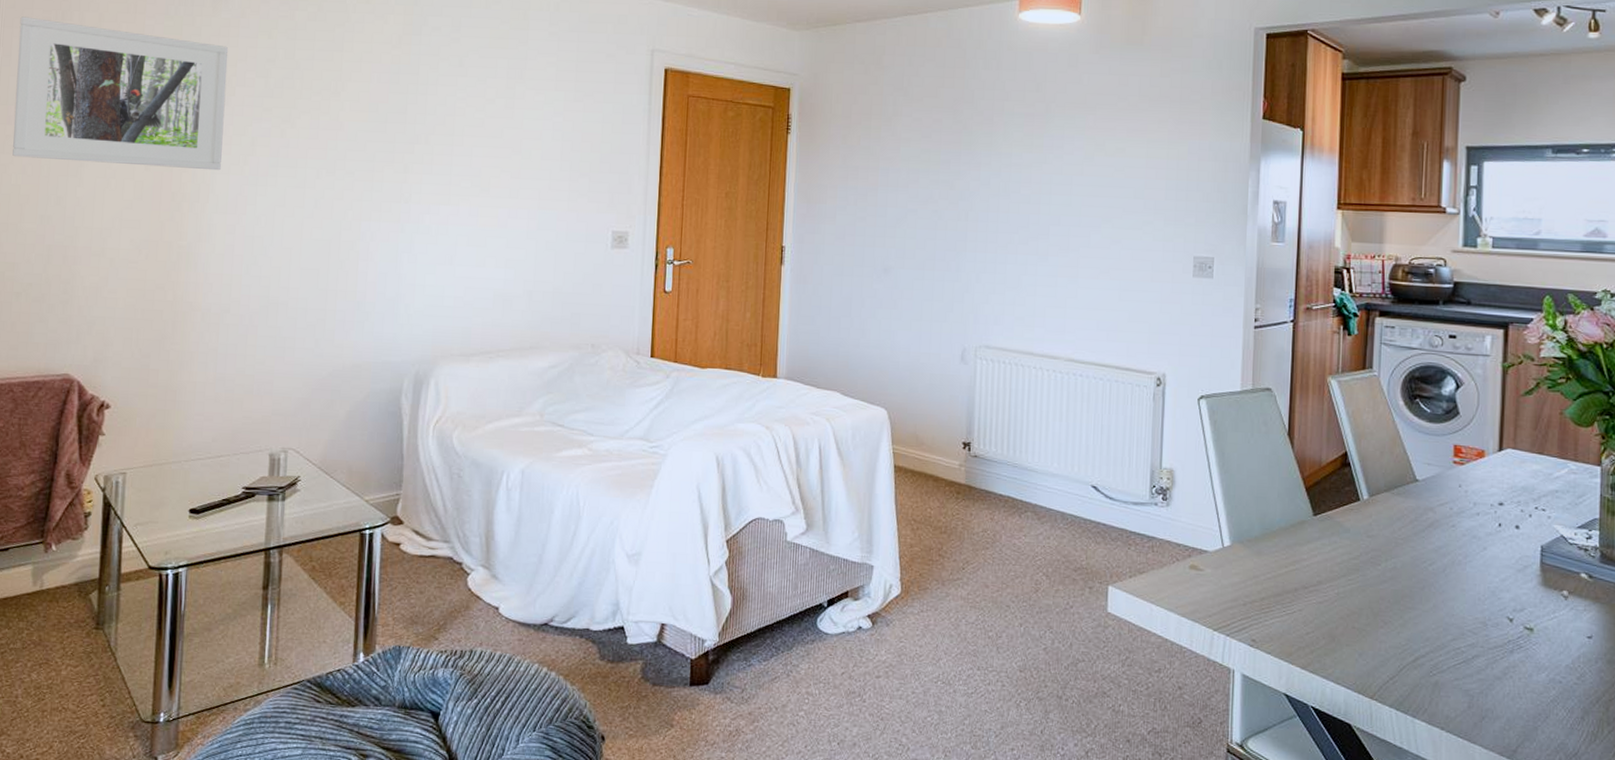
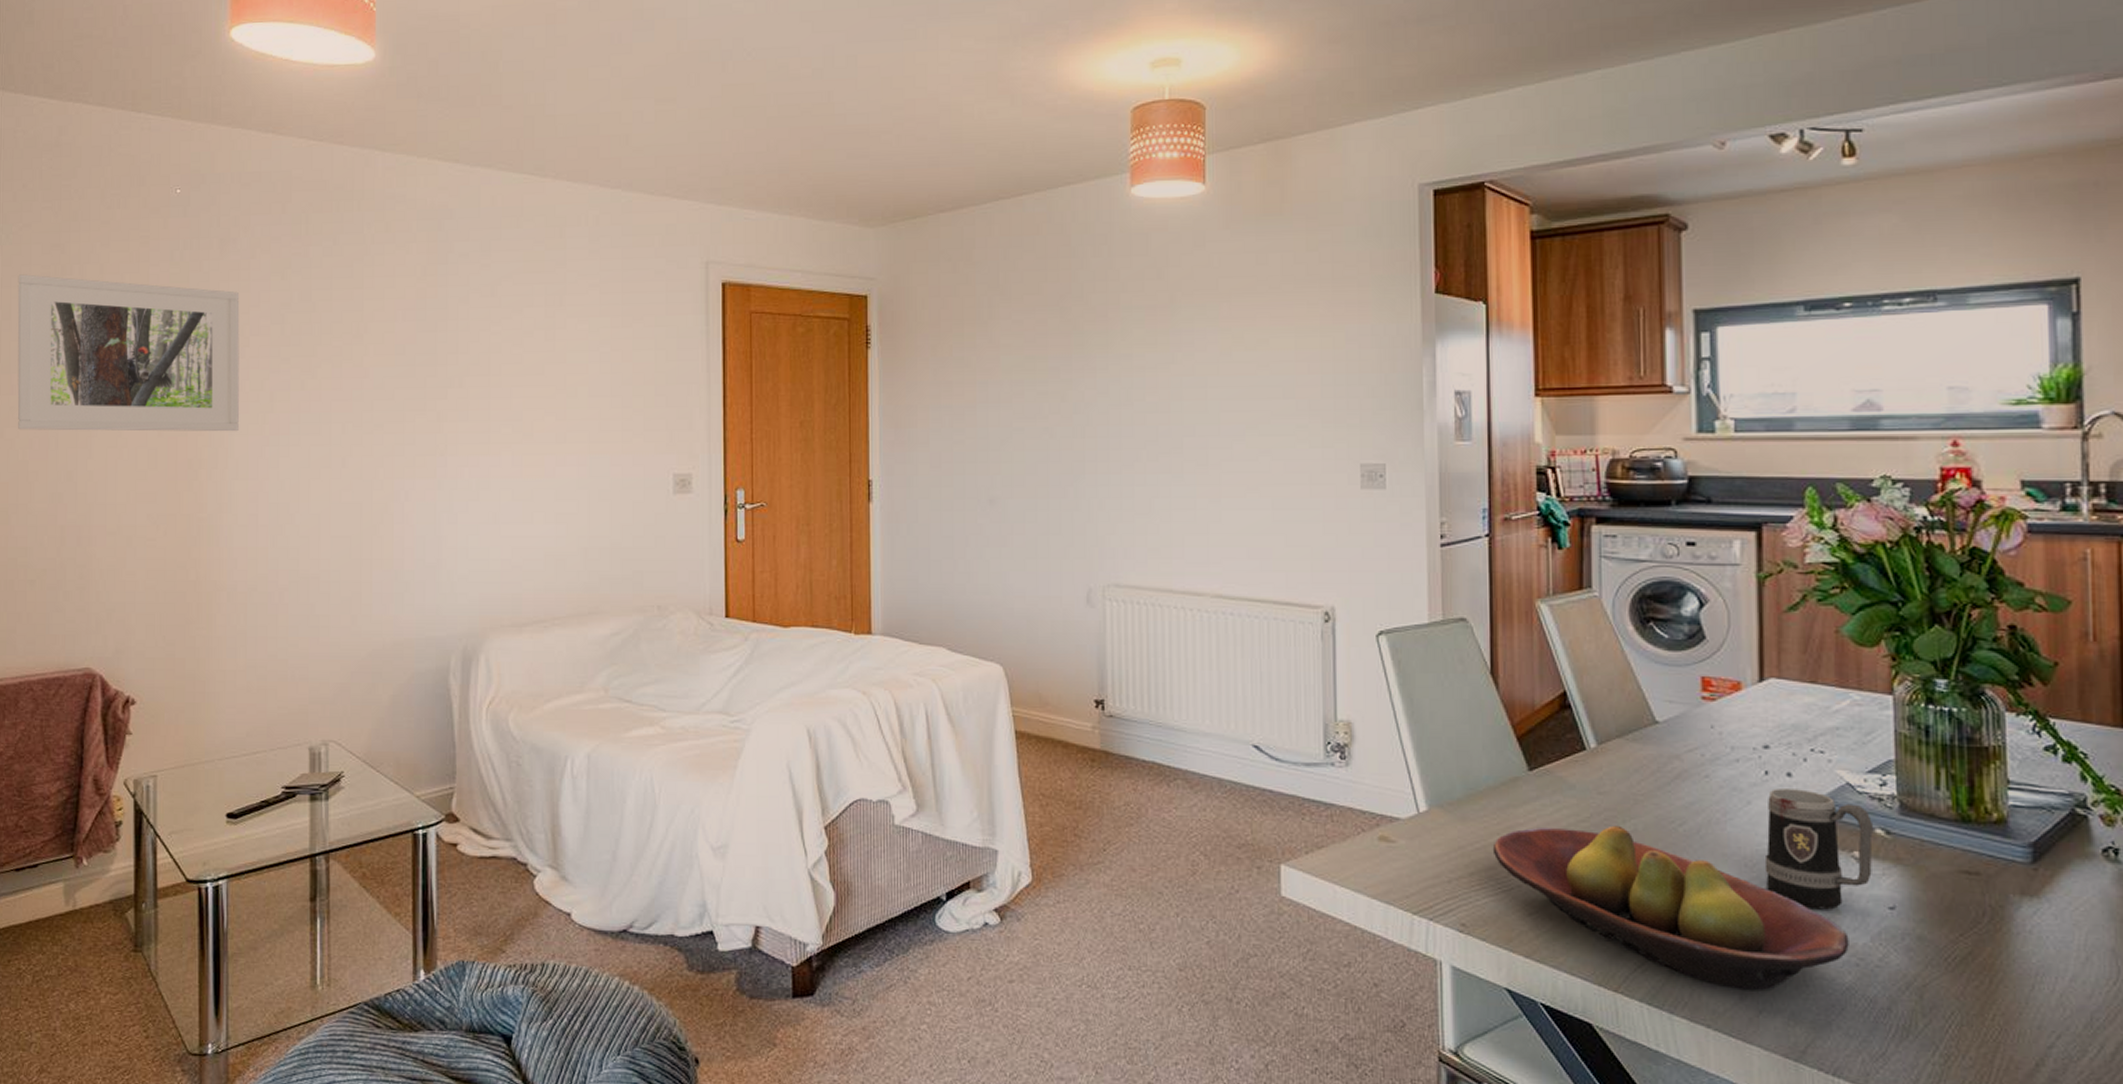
fruit bowl: none [1280,562,1555,701] -> present [1492,825,1849,991]
mug: none [1494,538,1580,637] -> present [1764,789,1874,910]

